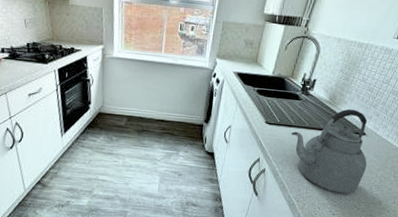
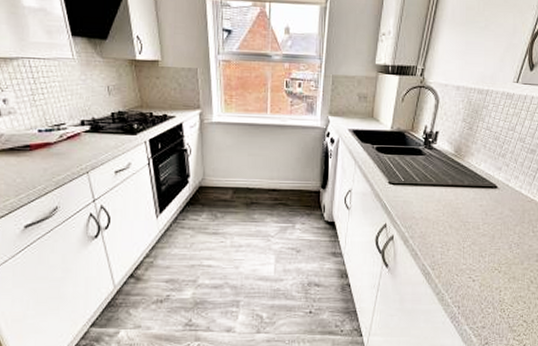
kettle: present [291,109,368,194] -> none [418,161,503,256]

